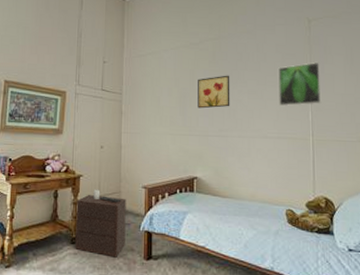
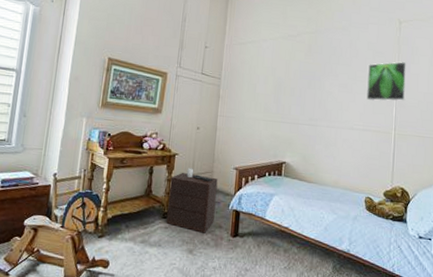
wall art: present [198,75,230,109] -> none [291,67,324,98]

